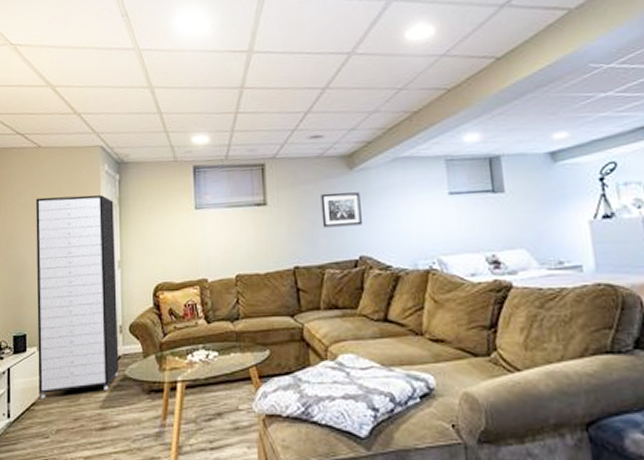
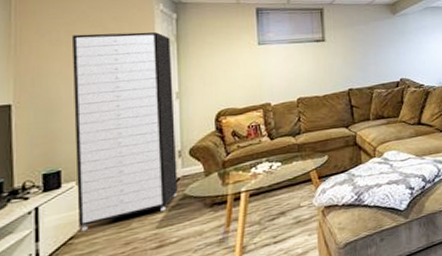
wall art: present [320,192,362,228] -> none [370,32,402,58]

